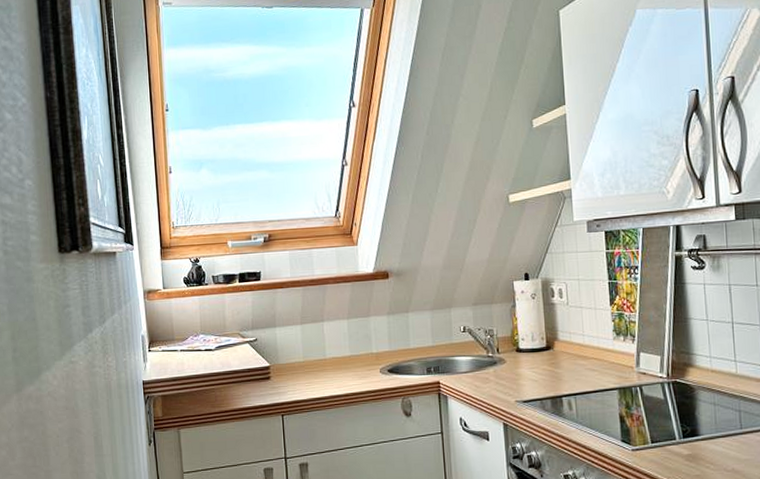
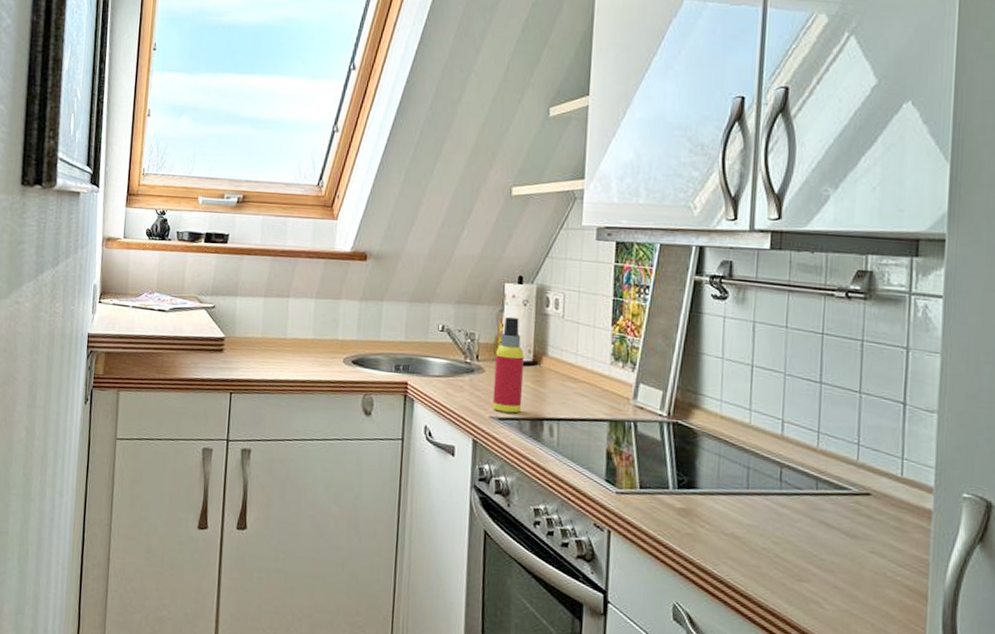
spray bottle: none [513,310,542,395] -> present [492,316,524,414]

